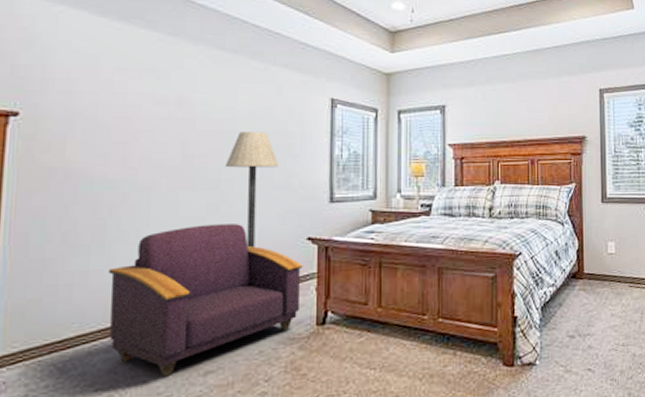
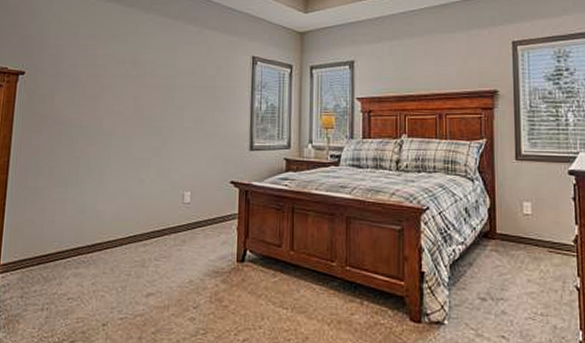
armchair: present [108,224,303,378] -> none [79,166,227,295]
floor lamp: present [224,132,278,248] -> none [166,87,208,188]

